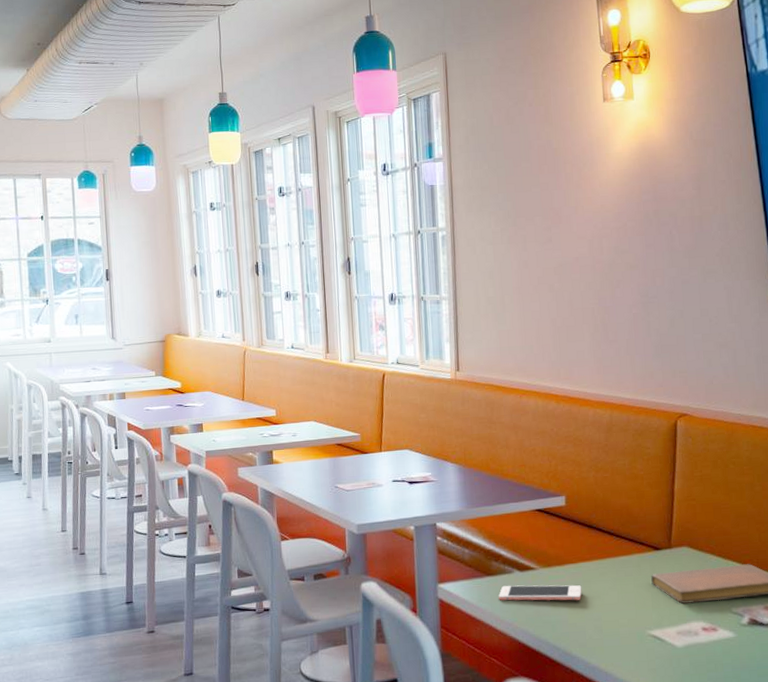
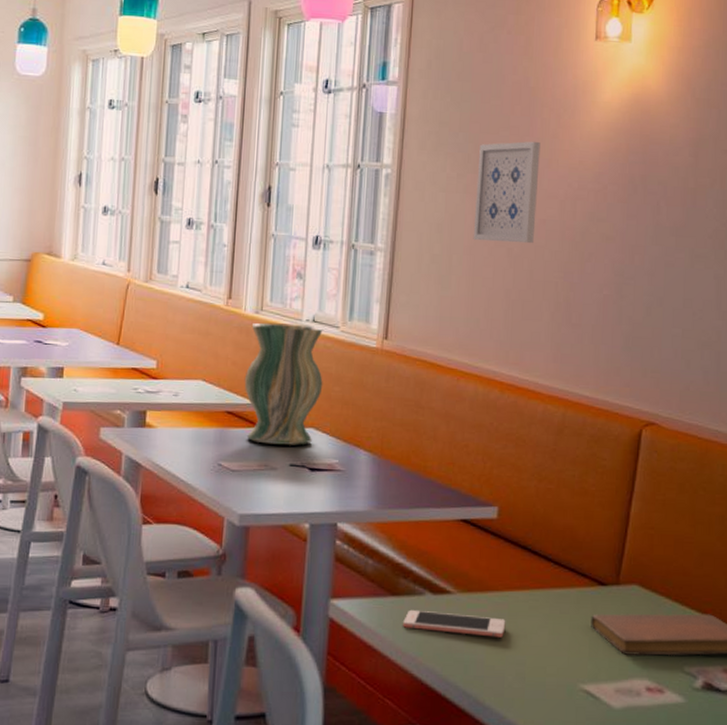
vase: none [347,367,411,467] -> present [244,322,323,445]
wall art: none [517,193,570,282] -> present [473,141,541,244]

